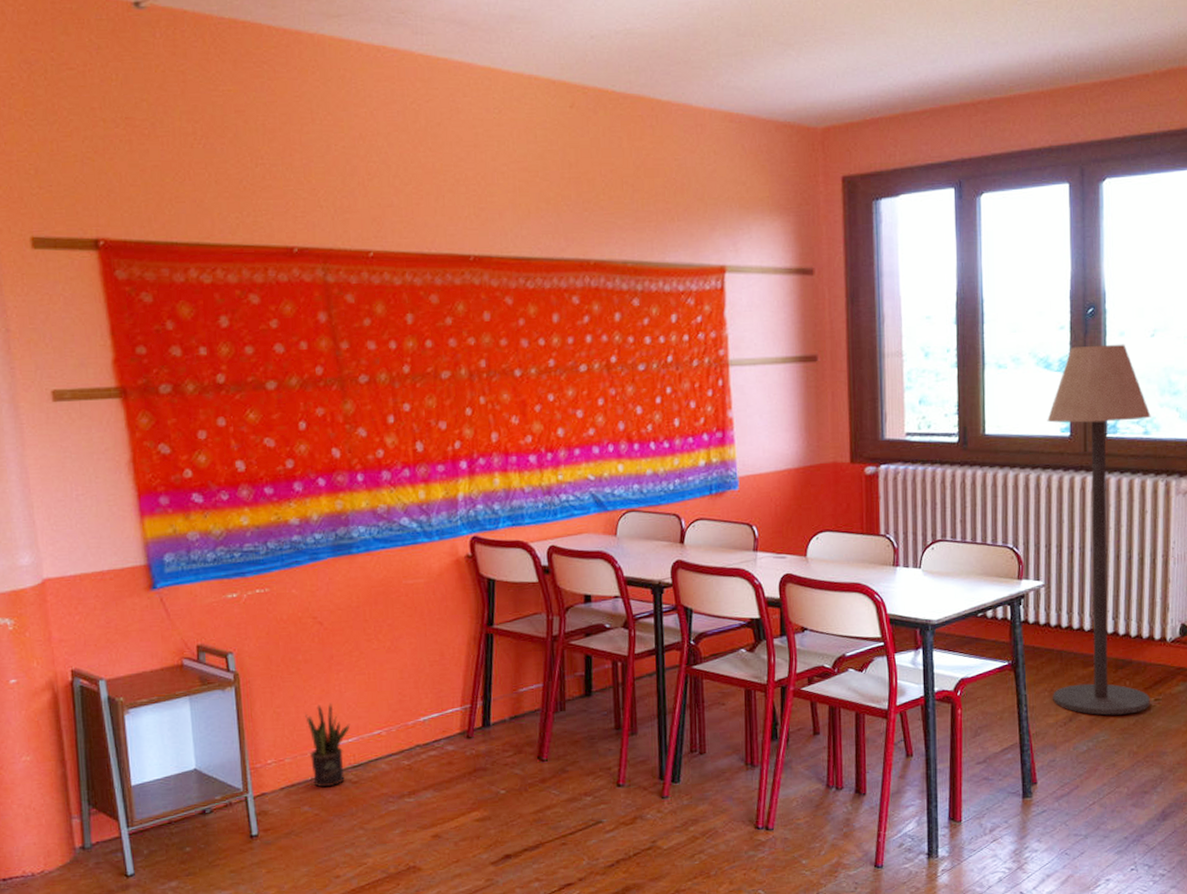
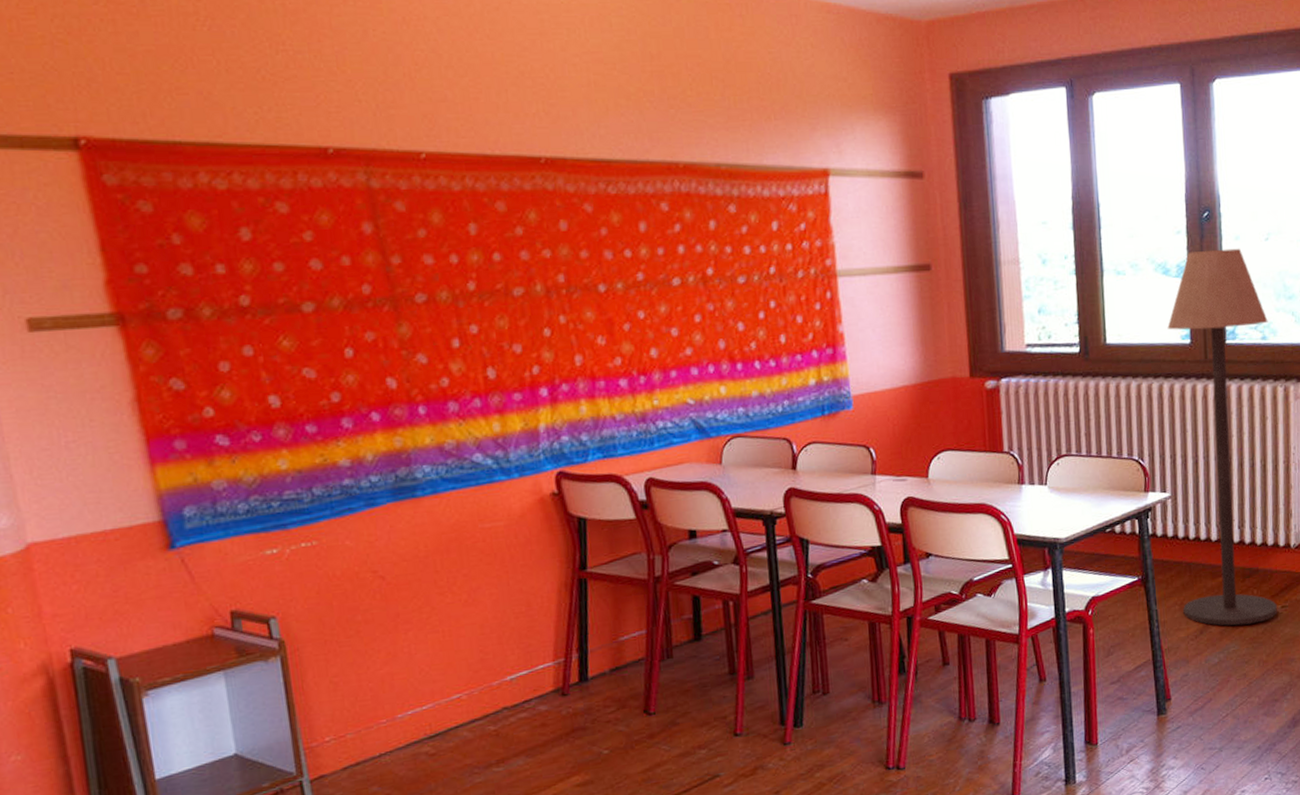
potted plant: present [305,703,351,788] -> none [368,667,424,764]

